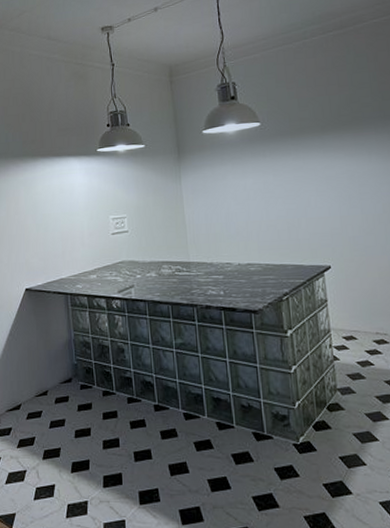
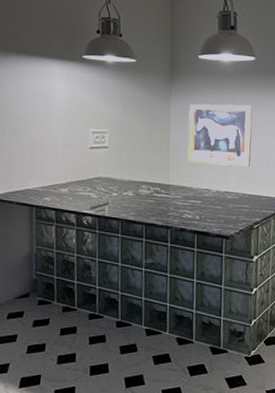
wall art: none [200,171,270,238] -> present [187,103,253,167]

